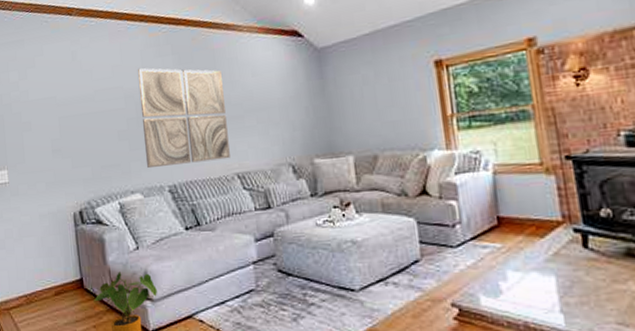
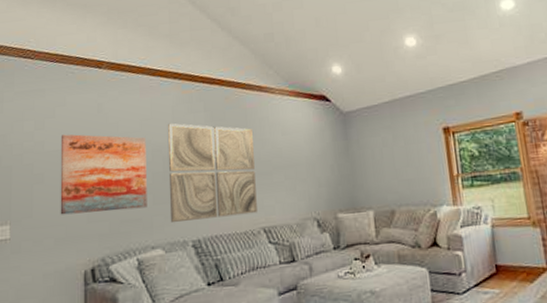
wall art: none [42,83,124,161] -> present [60,134,147,215]

